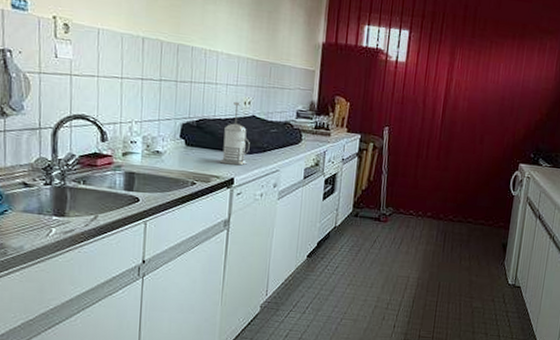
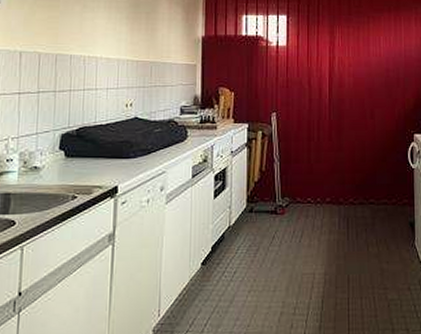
french press: present [219,101,250,166] -> none [101,105,133,172]

